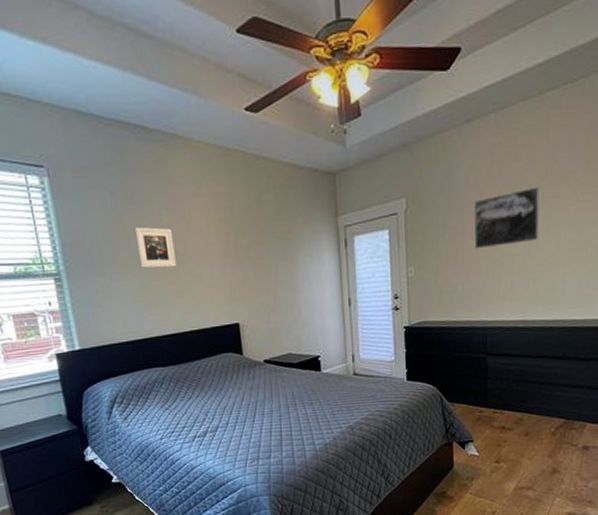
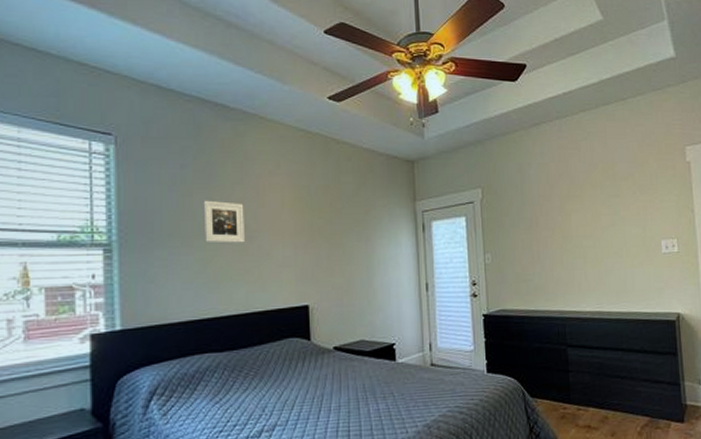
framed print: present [473,186,540,249] -> none [545,185,607,240]

